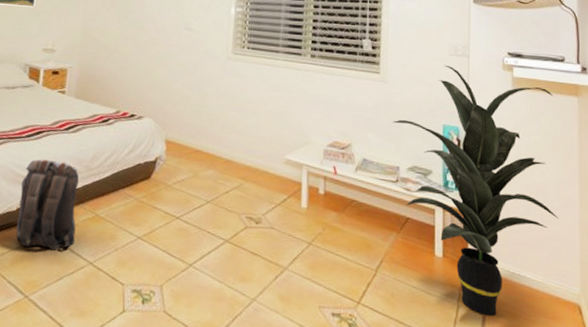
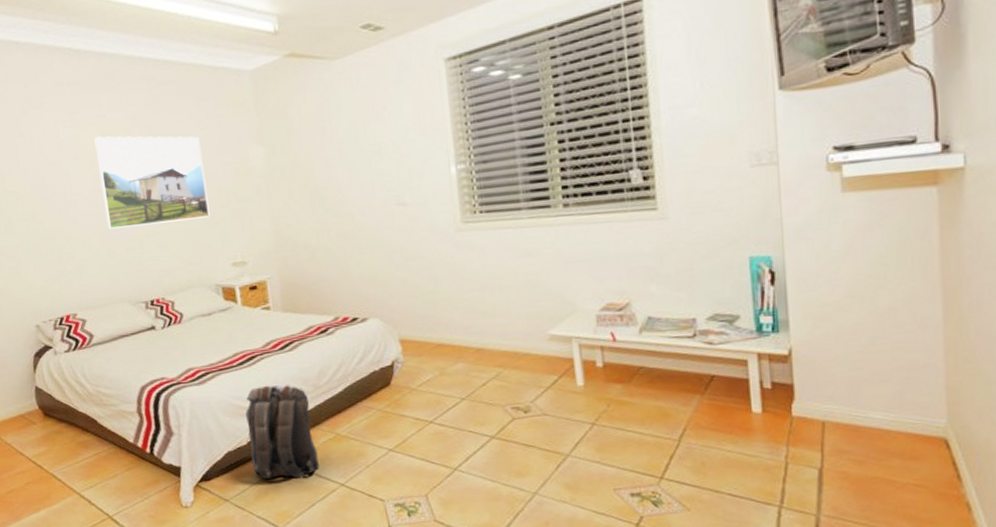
indoor plant: present [392,64,559,317] -> none [681,180,915,469]

